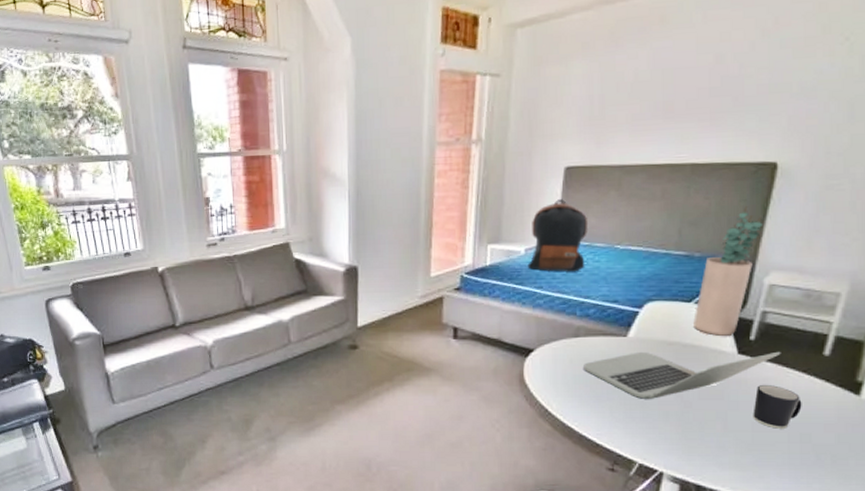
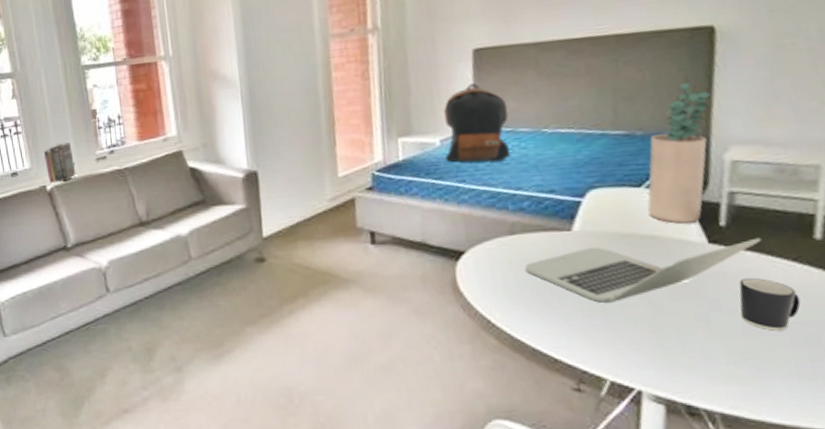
books: none [157,227,187,266] -> present [44,142,76,184]

